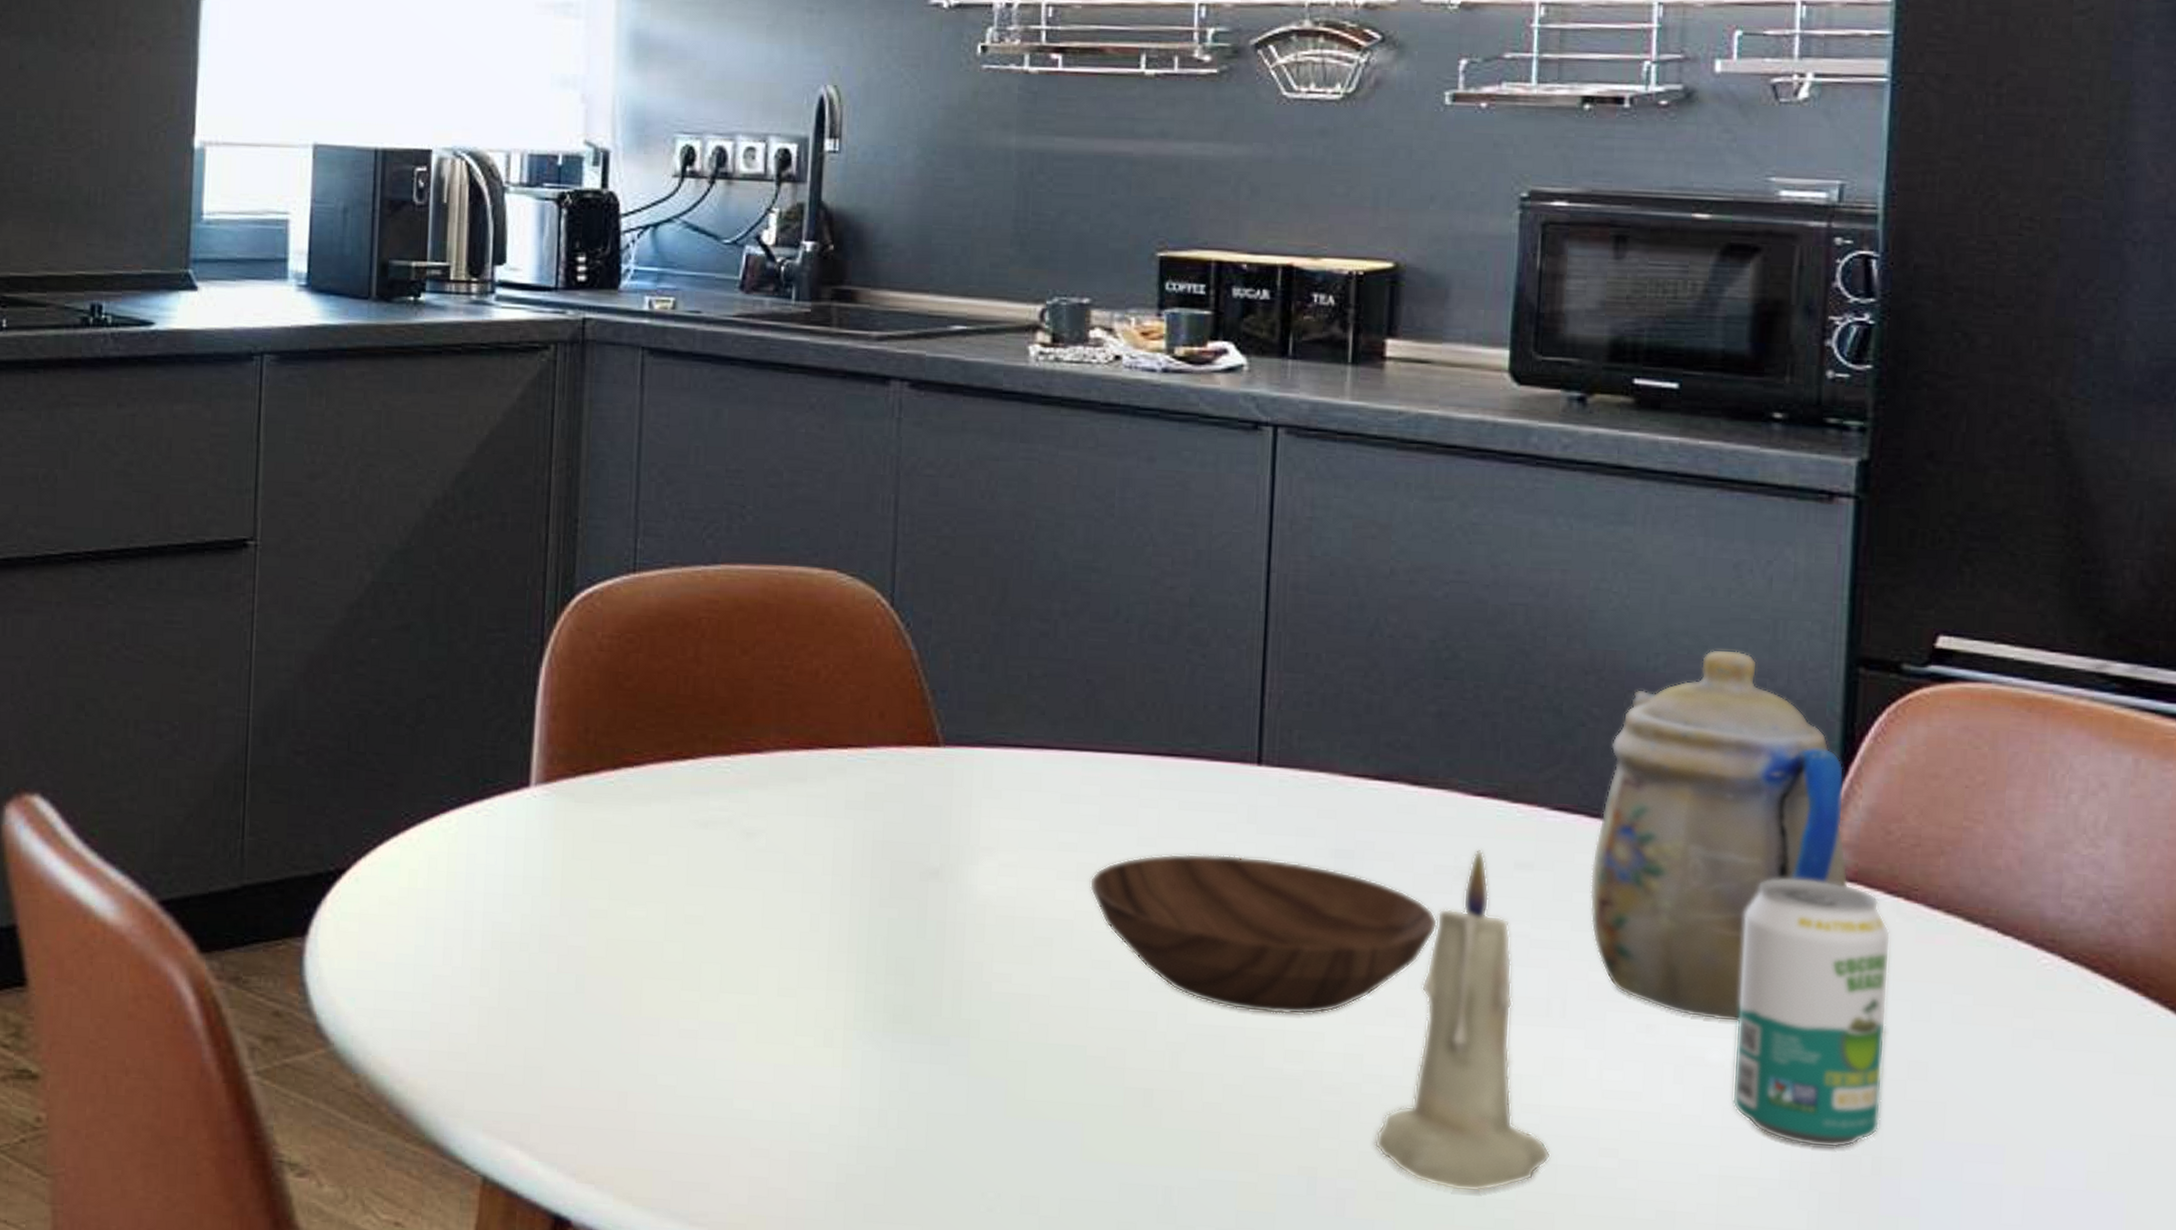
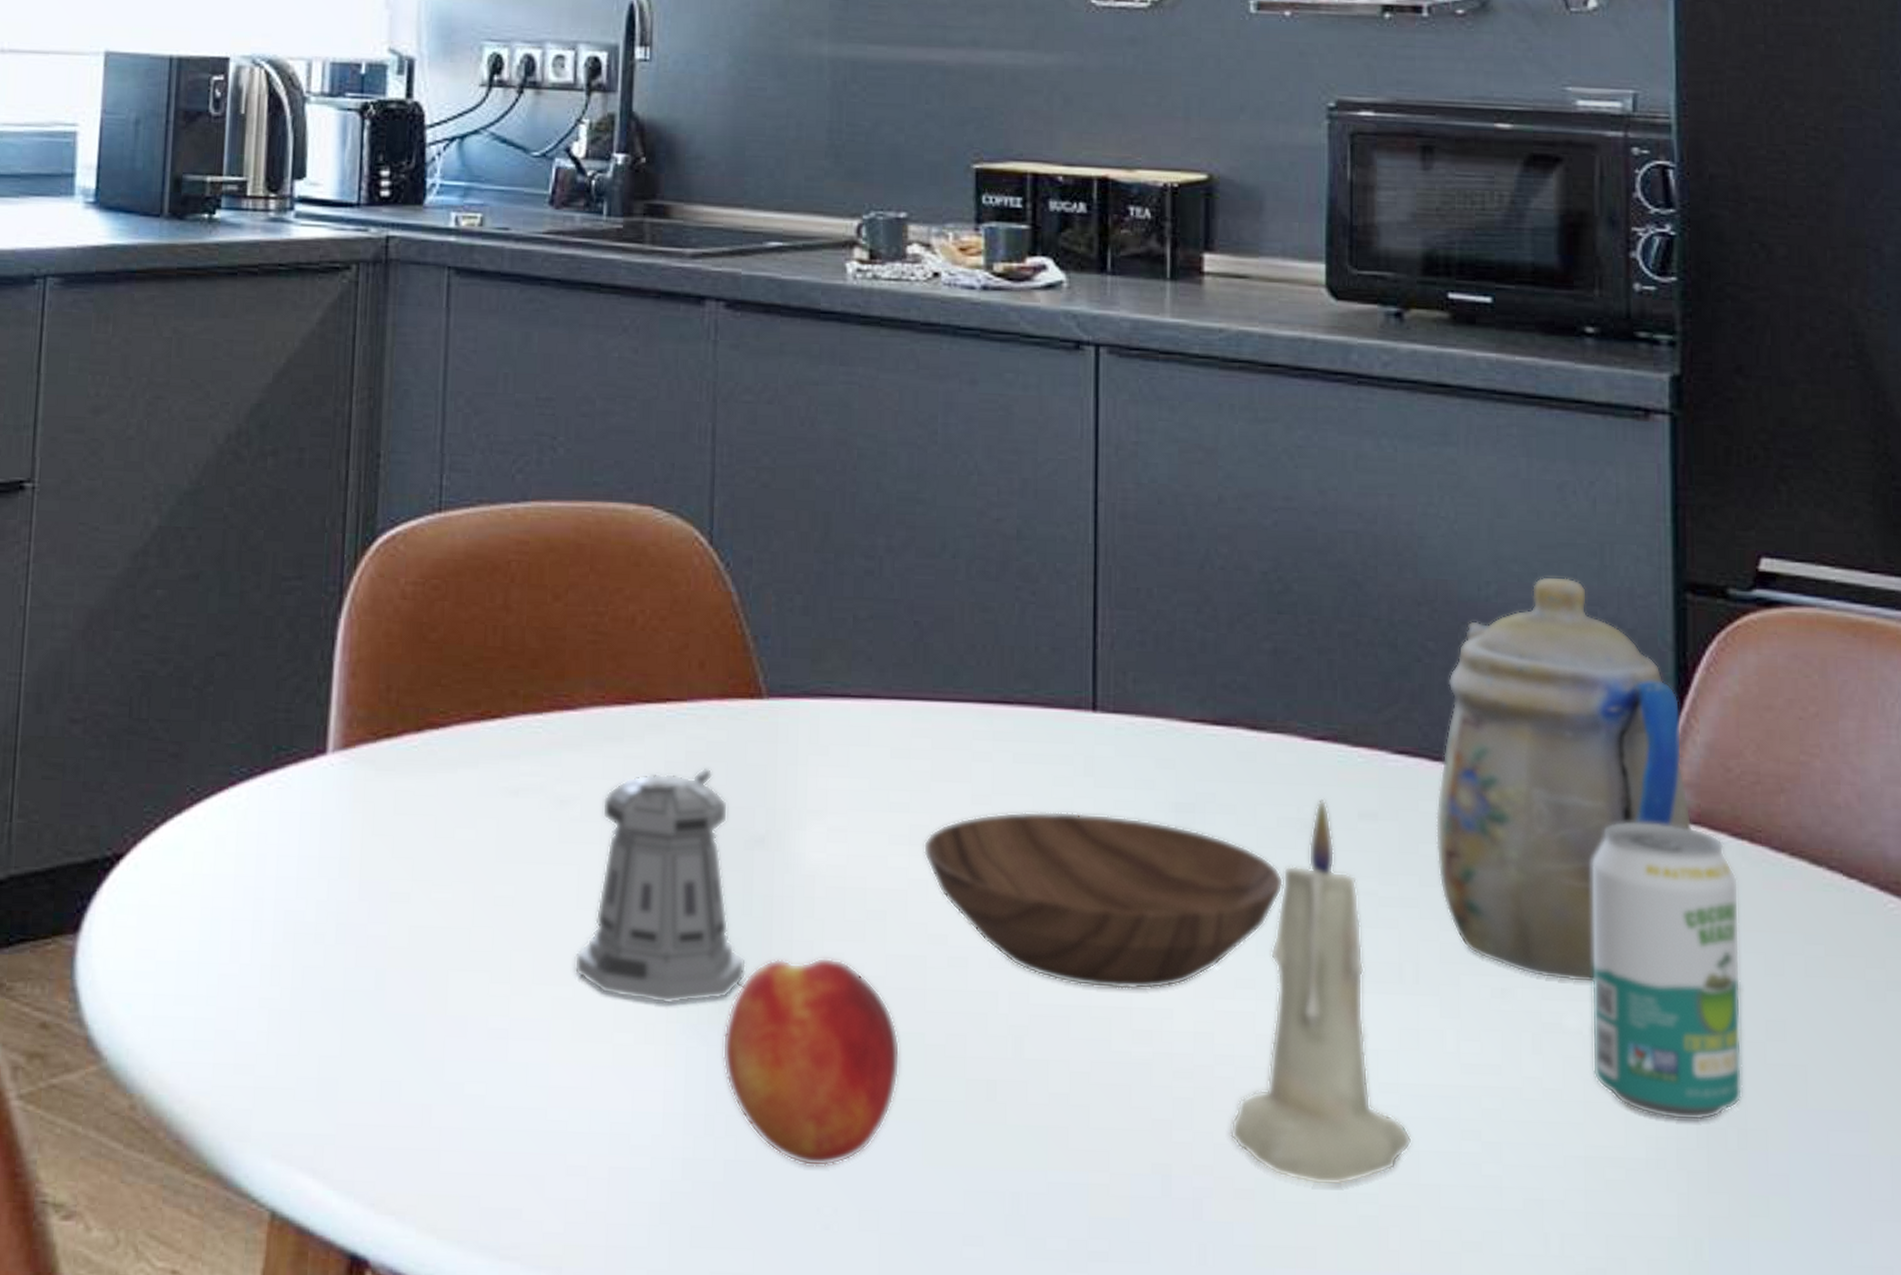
pepper shaker: none [758,807,919,1014] -> present [574,767,746,1004]
peach: none [895,977,1063,1158] -> present [722,957,900,1167]

